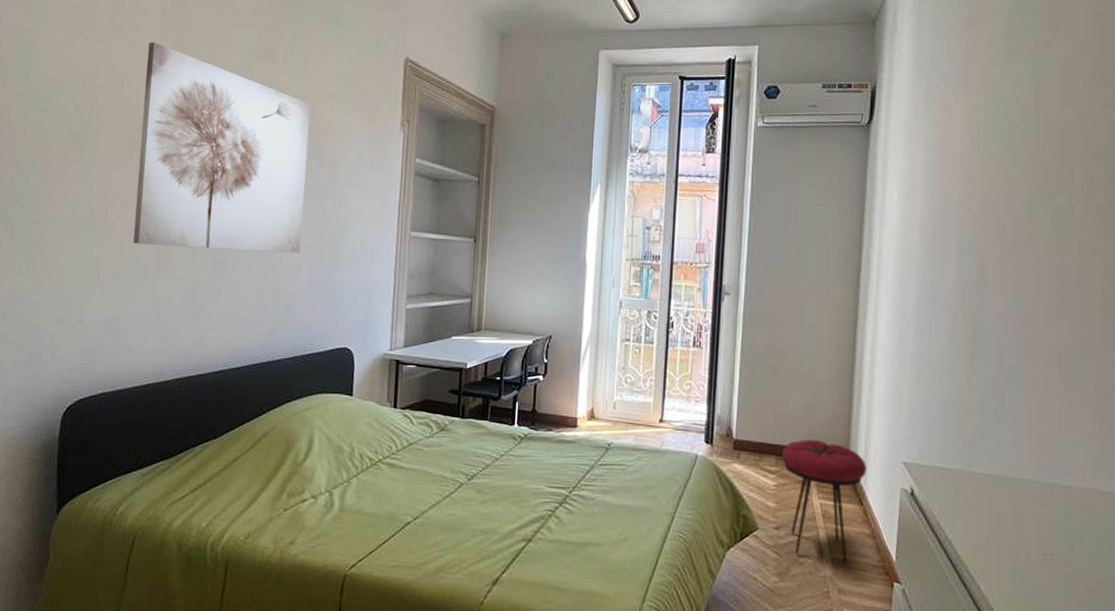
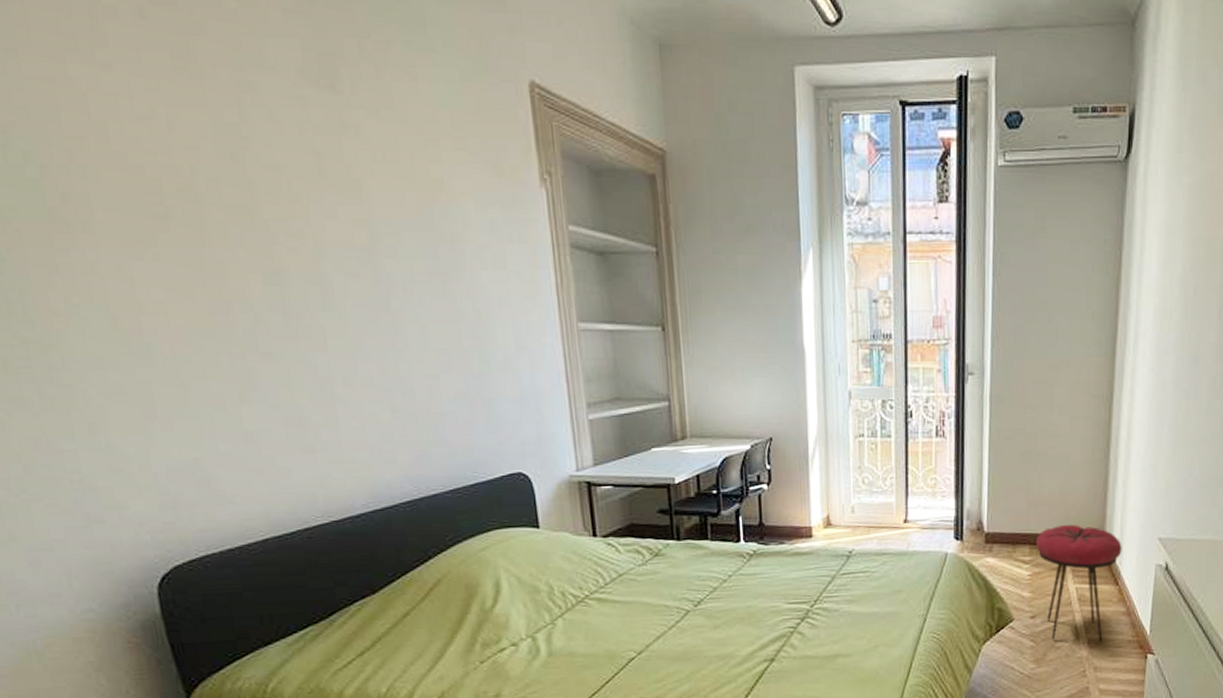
wall art: present [133,42,311,253] -> none [131,62,434,362]

